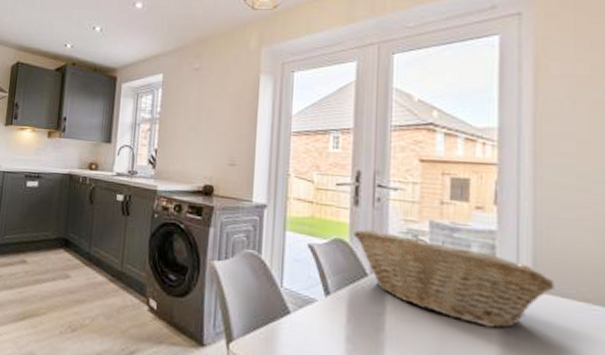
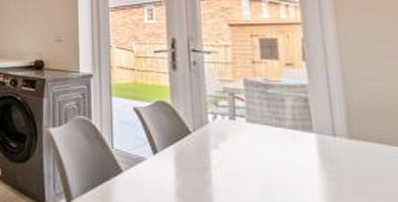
fruit basket: present [354,229,555,329] -> none [174,91,370,176]

